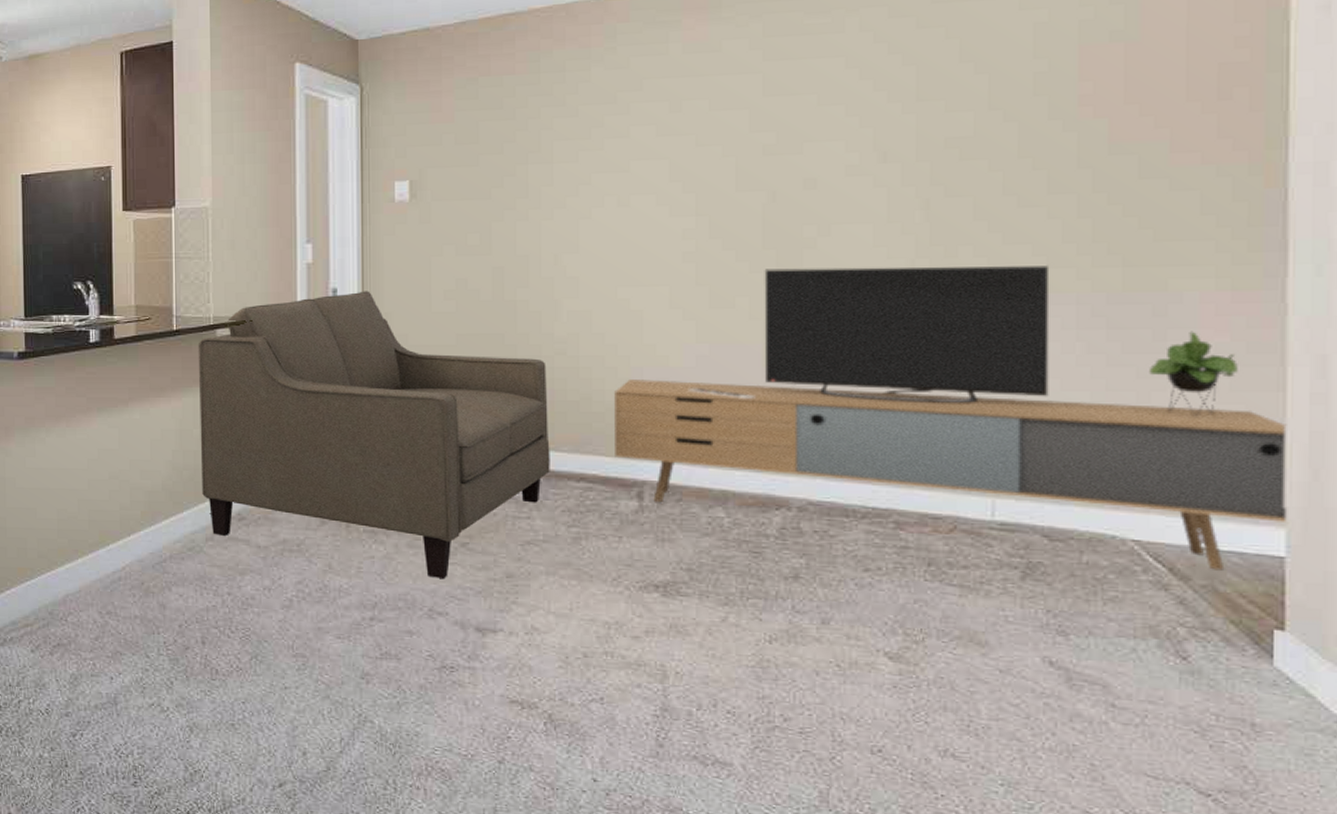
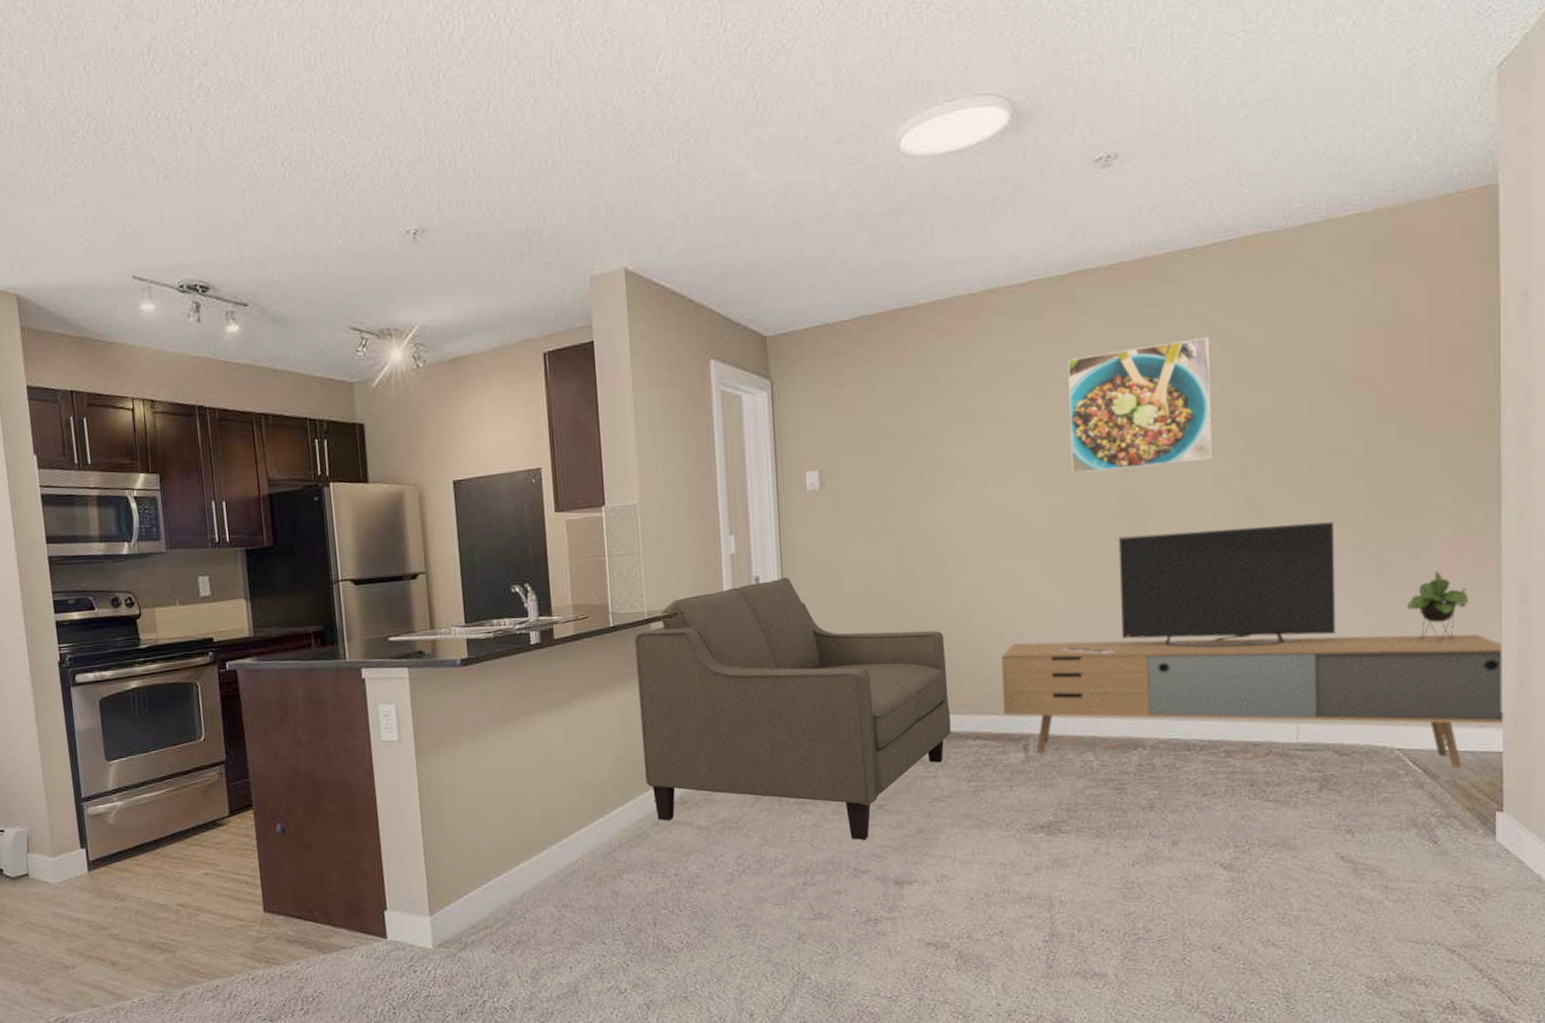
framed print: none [709,49,889,197] -> present [1068,336,1213,475]

